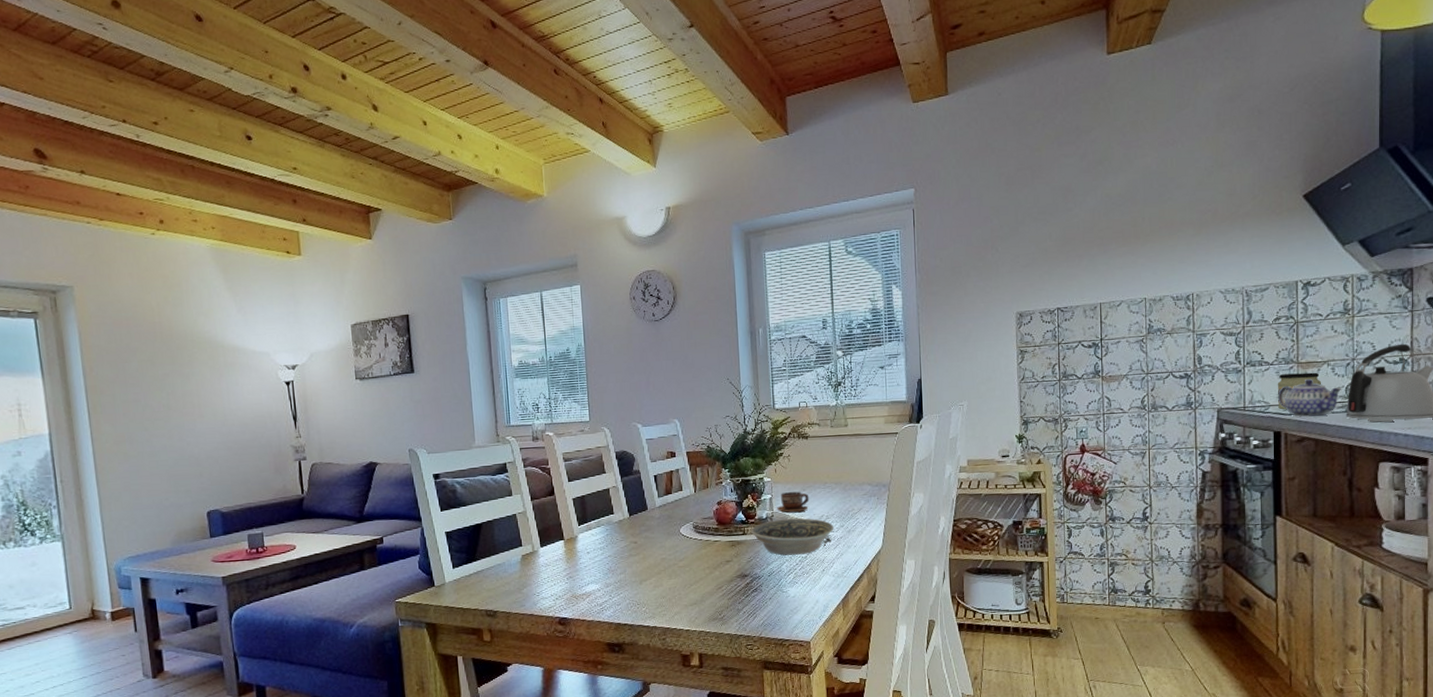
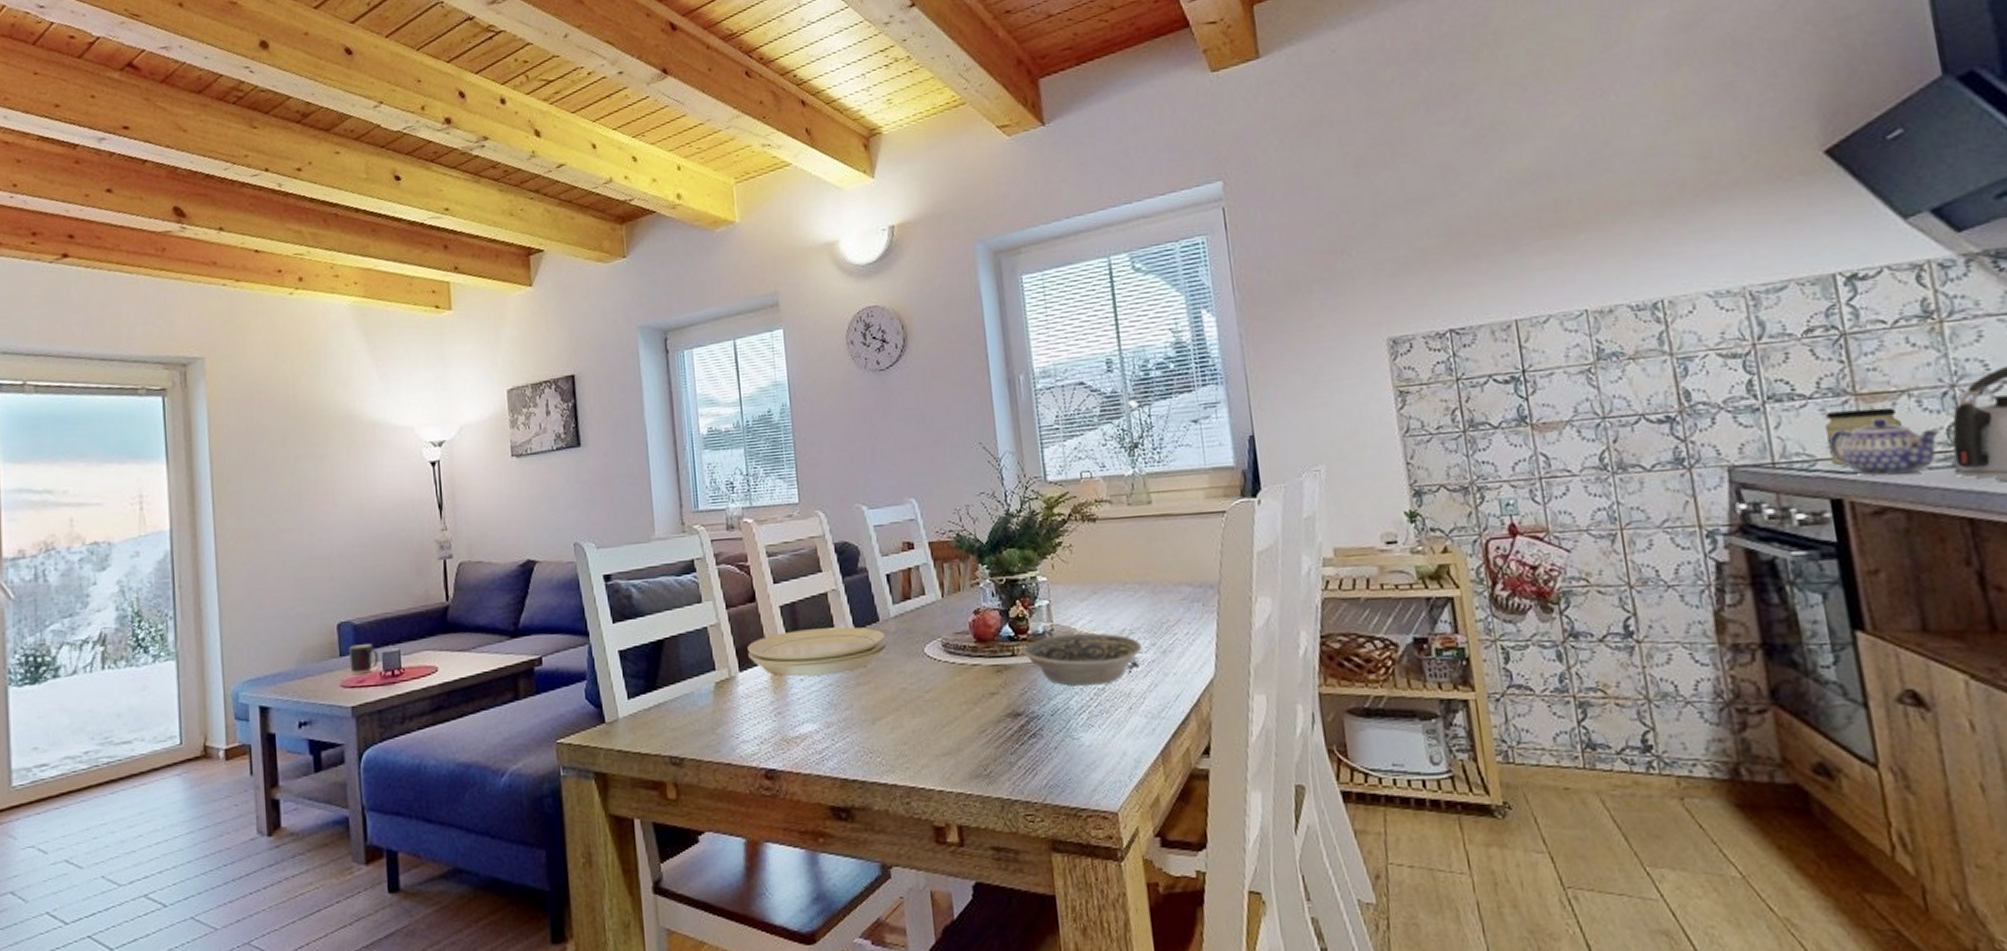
mug: none [218,528,244,552] -> present [349,644,378,674]
plate: none [547,514,654,551] -> present [747,626,888,677]
cup: present [777,491,809,513] -> none [1058,595,1104,626]

